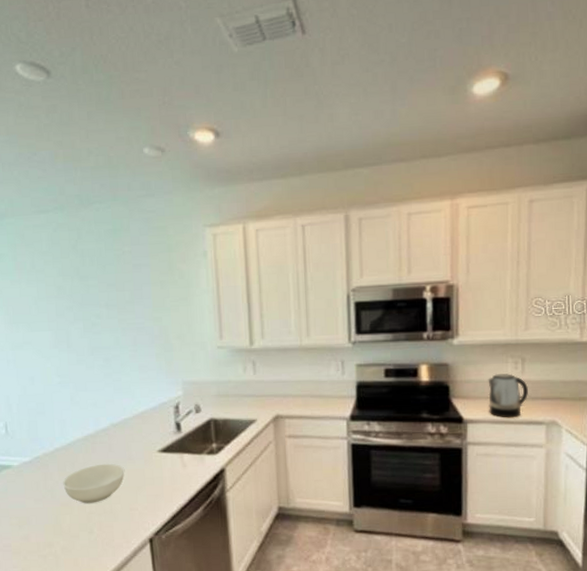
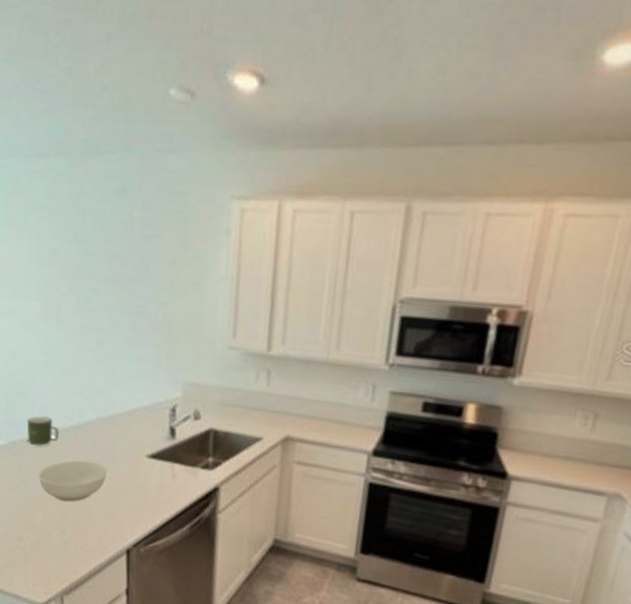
mug: none [48,430,78,458] -> present [27,416,59,446]
kettle: present [488,374,528,417] -> none [540,428,595,482]

